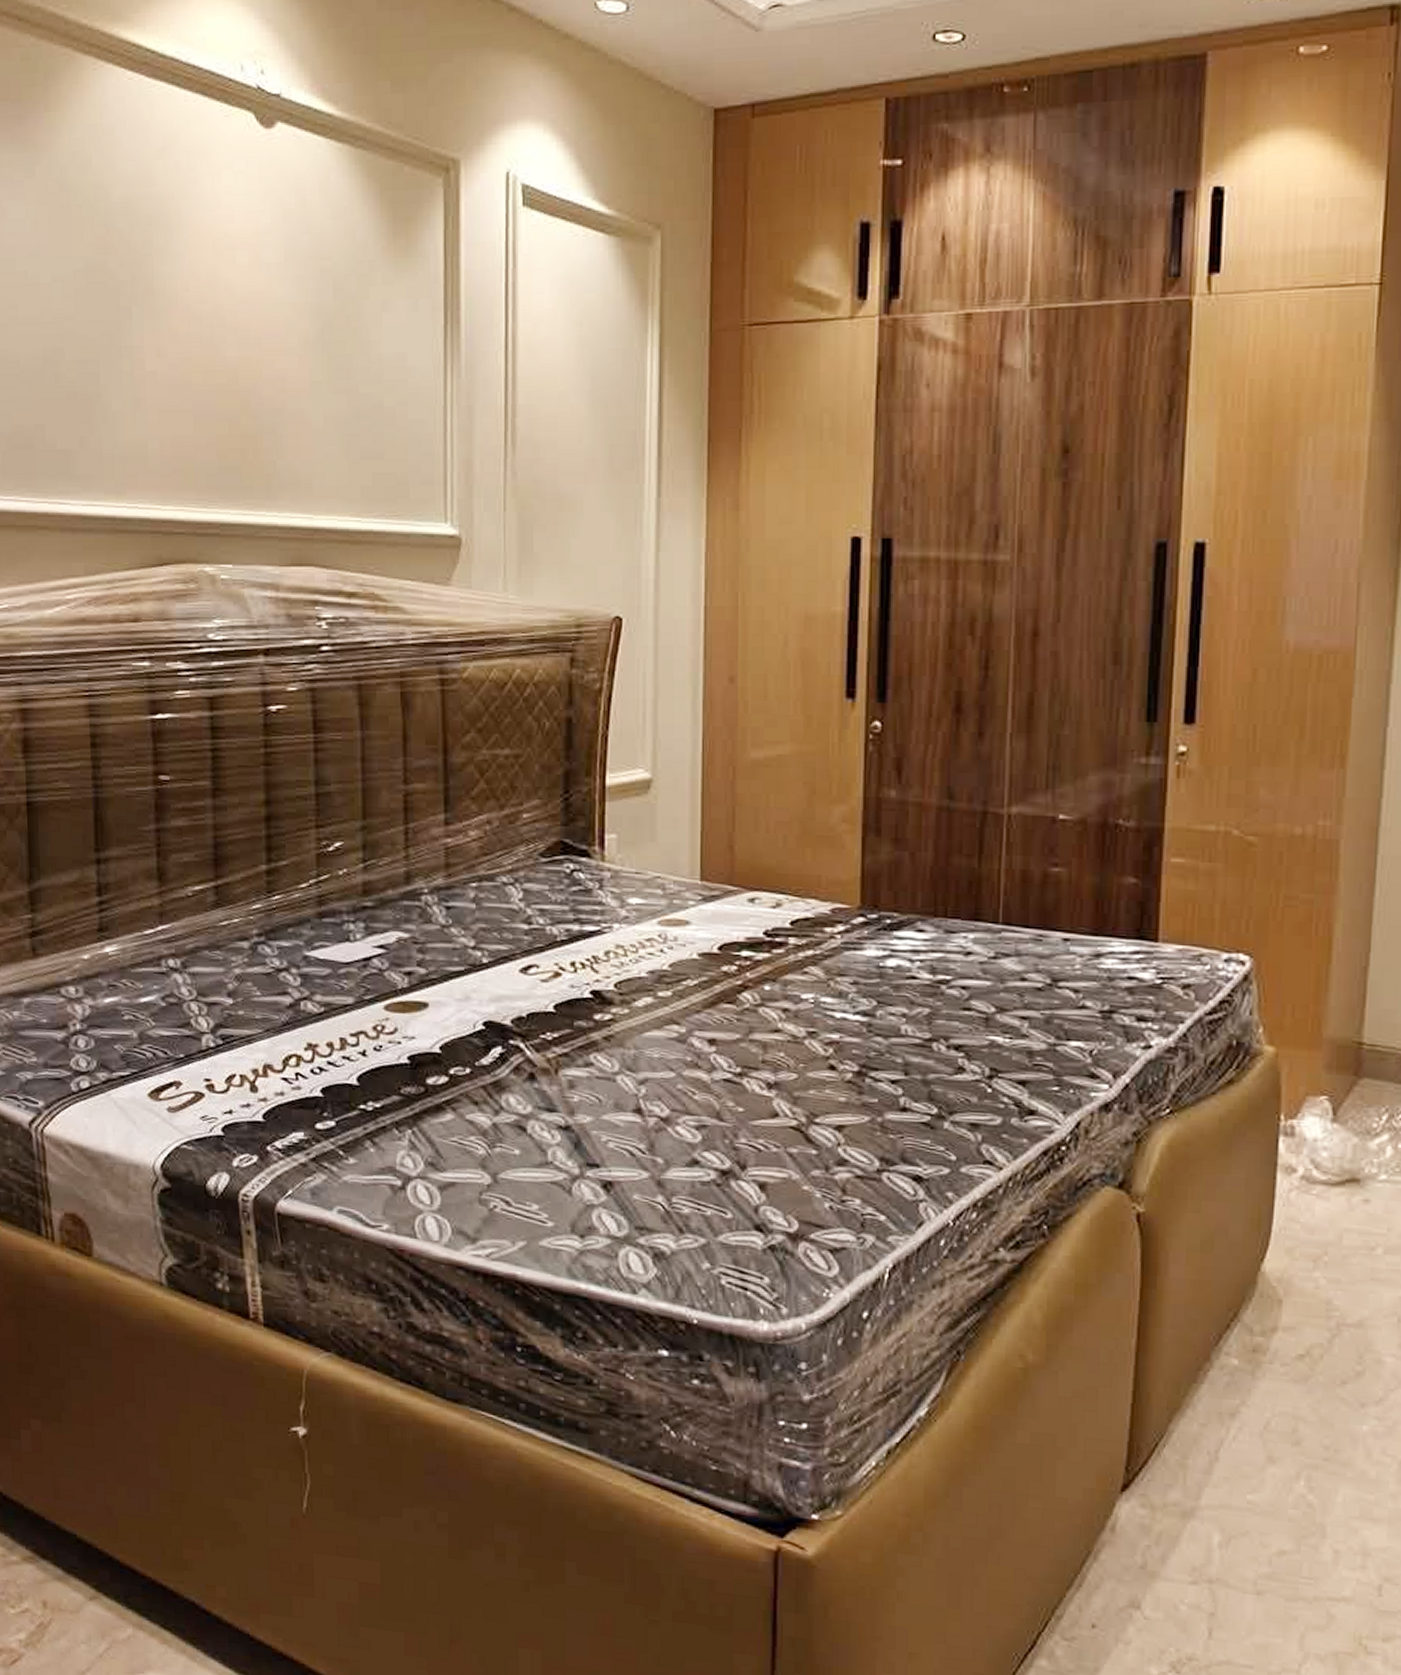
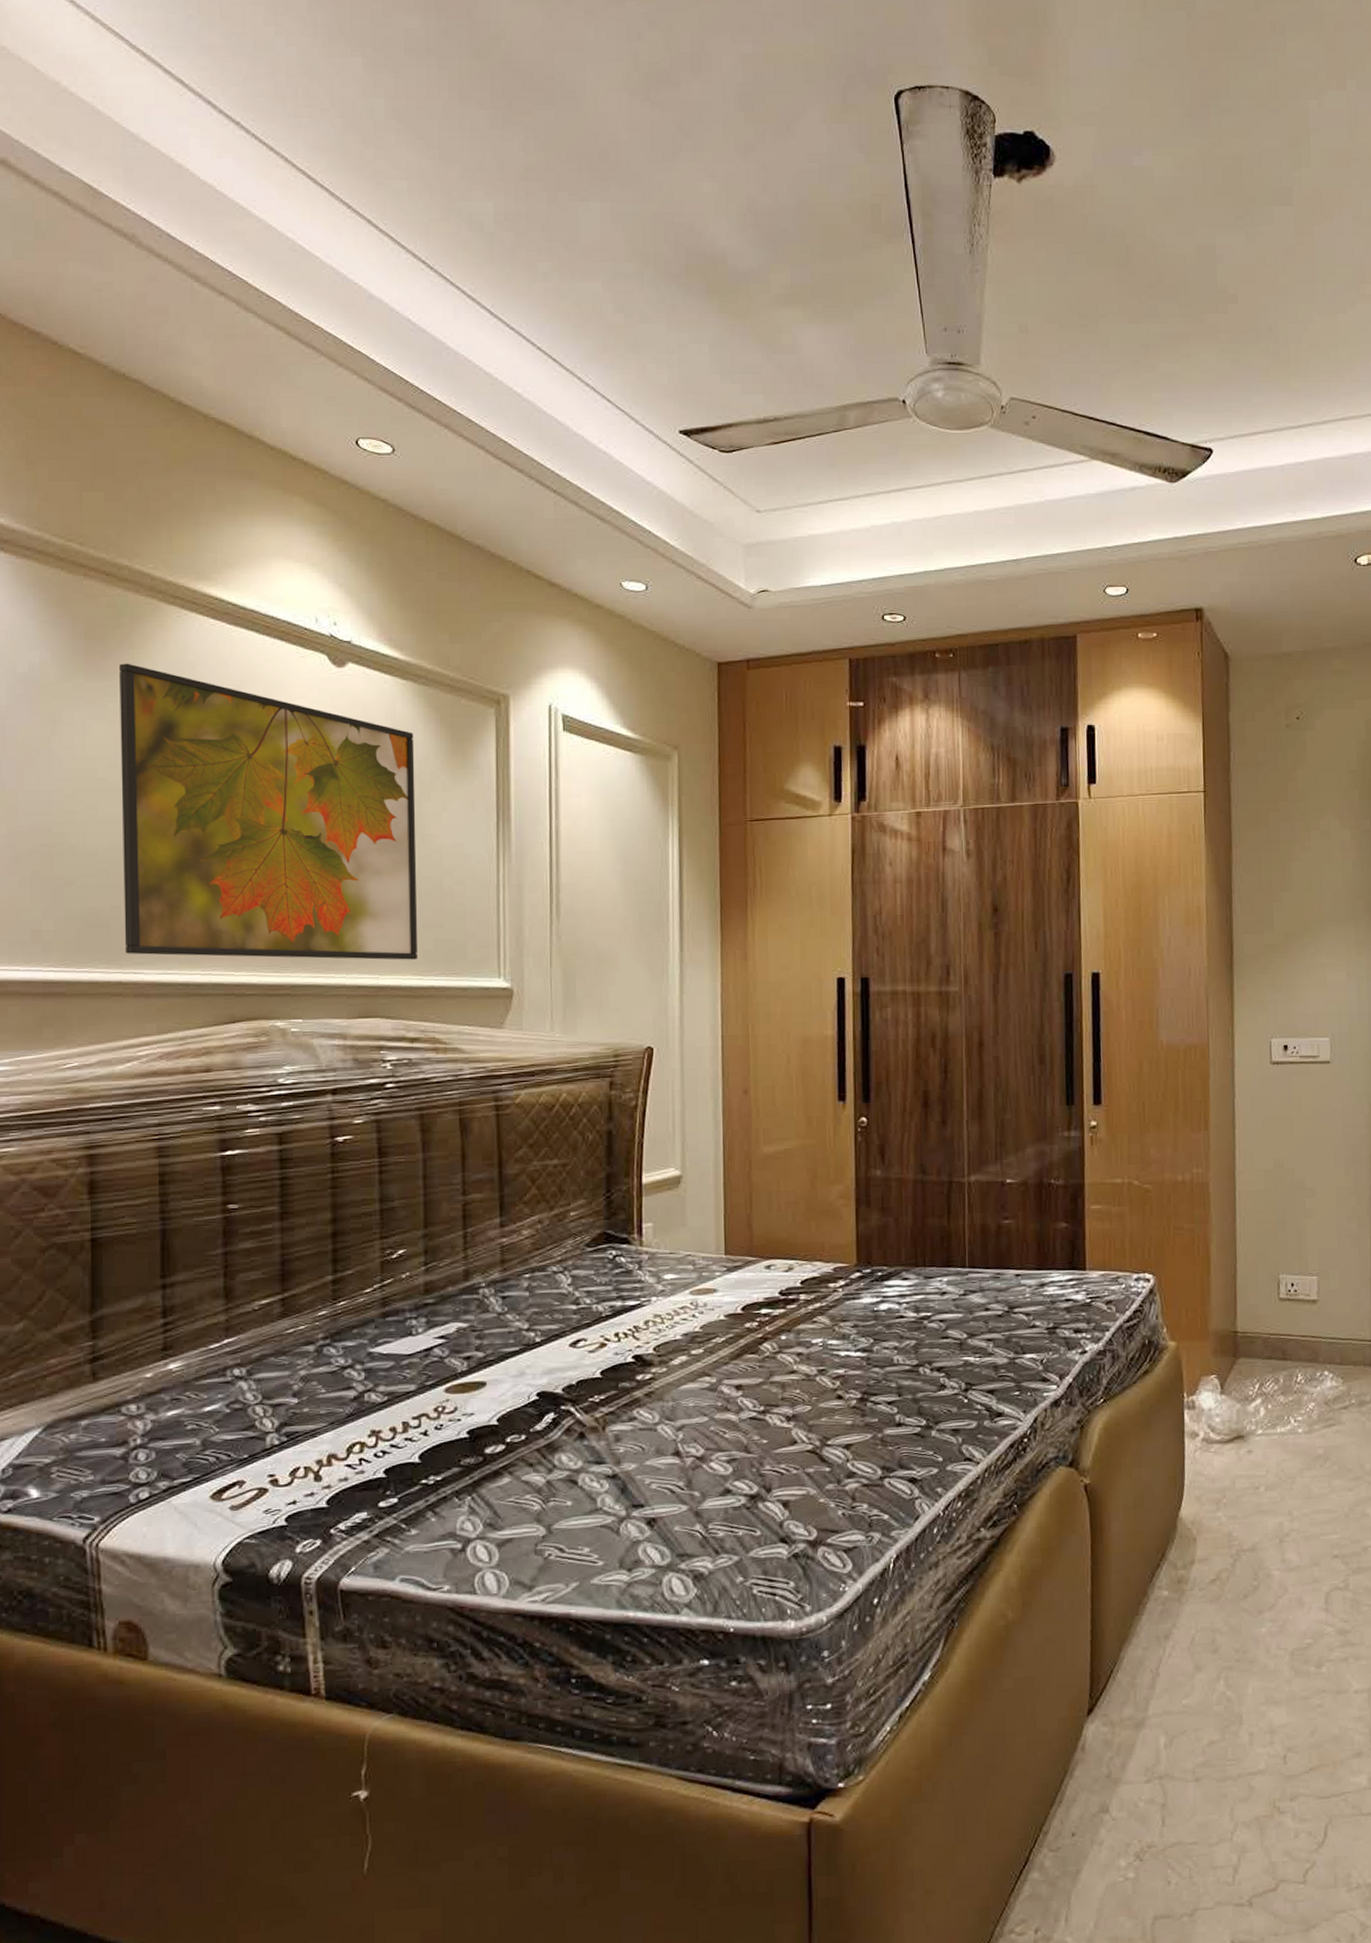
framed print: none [35,129,356,497] -> present [119,663,418,960]

